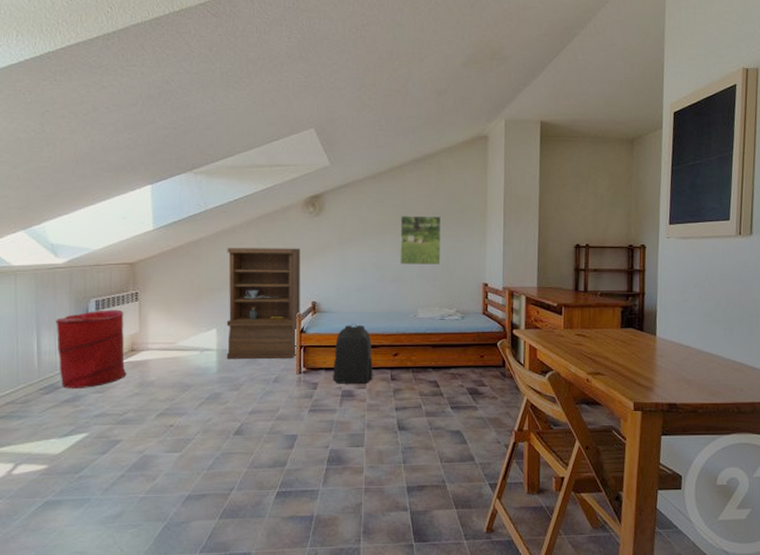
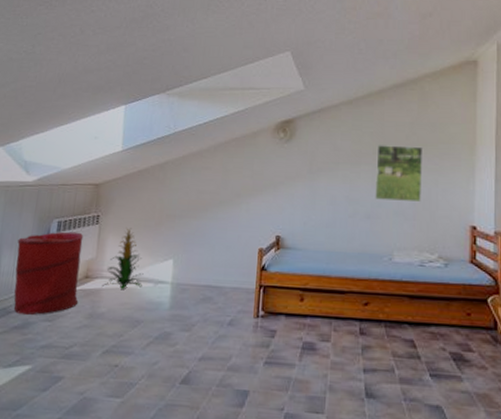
indoor plant: none [148,303,189,359] -> present [101,228,144,289]
bookshelf: present [226,248,300,359] -> none [180,173,268,300]
backpack: present [333,323,373,384] -> none [293,264,340,336]

